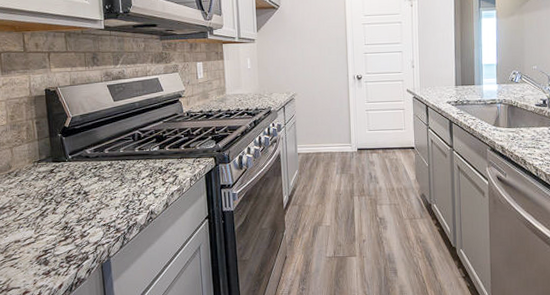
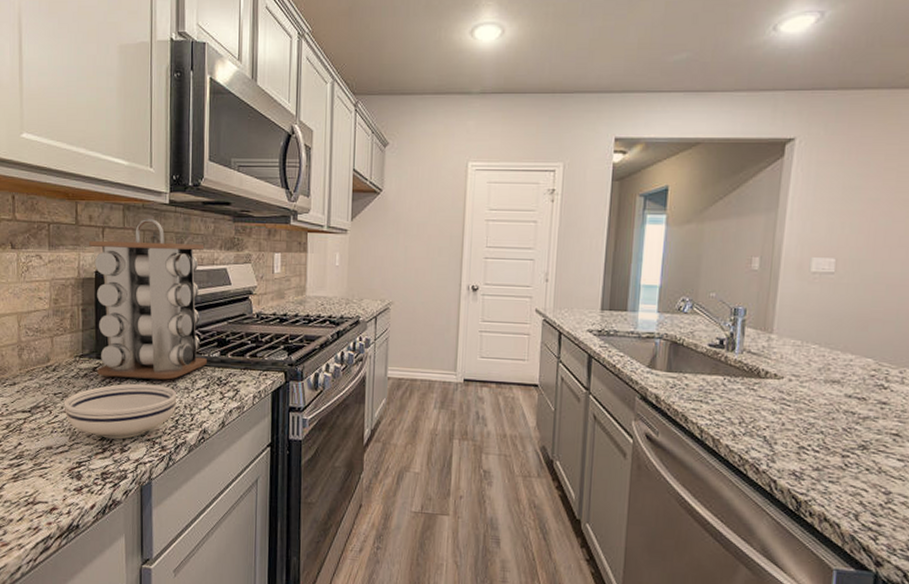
bowl: none [27,178,126,228] -> present [63,383,177,440]
spice rack: none [36,41,149,176] -> present [88,218,207,380]

